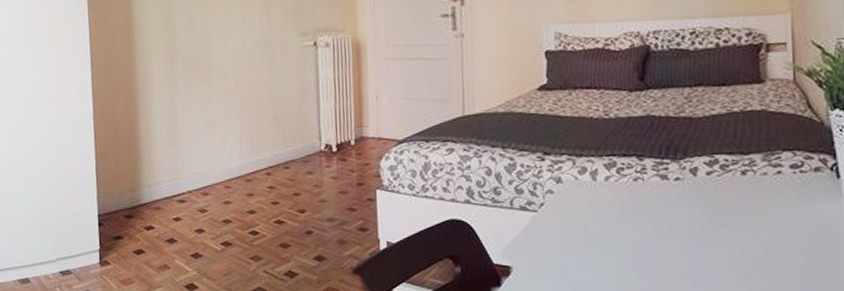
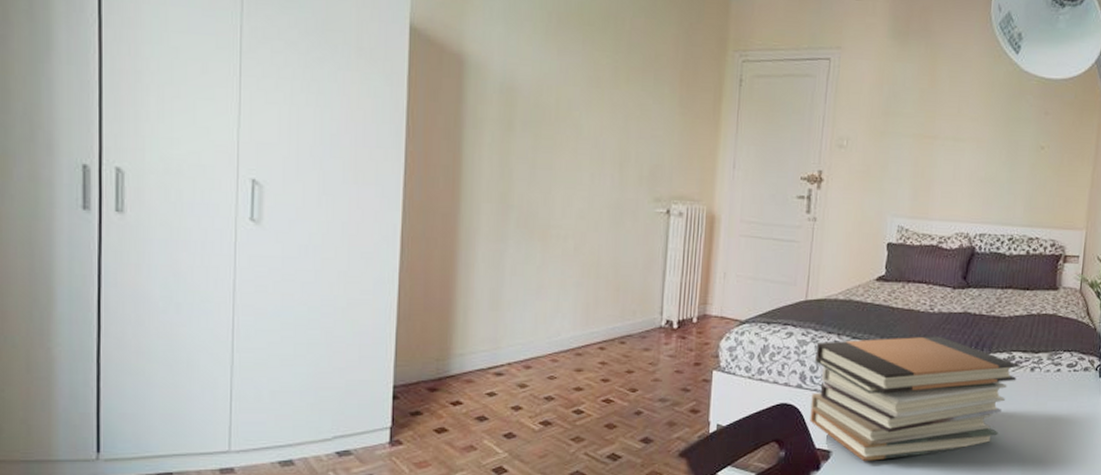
book stack: none [480,143,725,278] -> present [810,336,1018,462]

